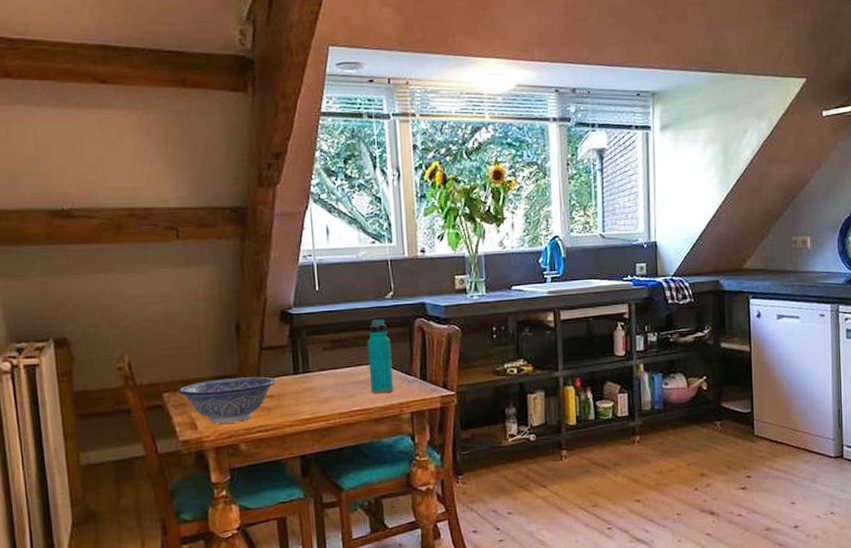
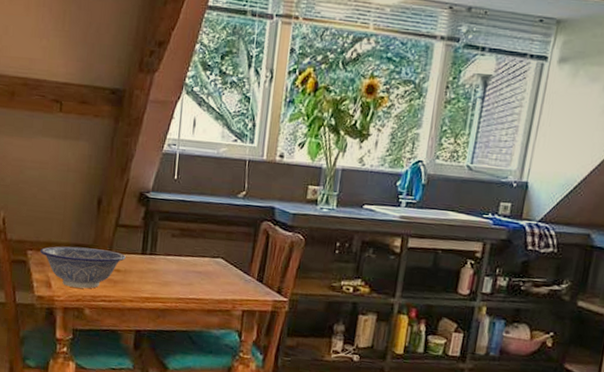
water bottle: present [367,319,394,394] -> none [209,215,235,288]

